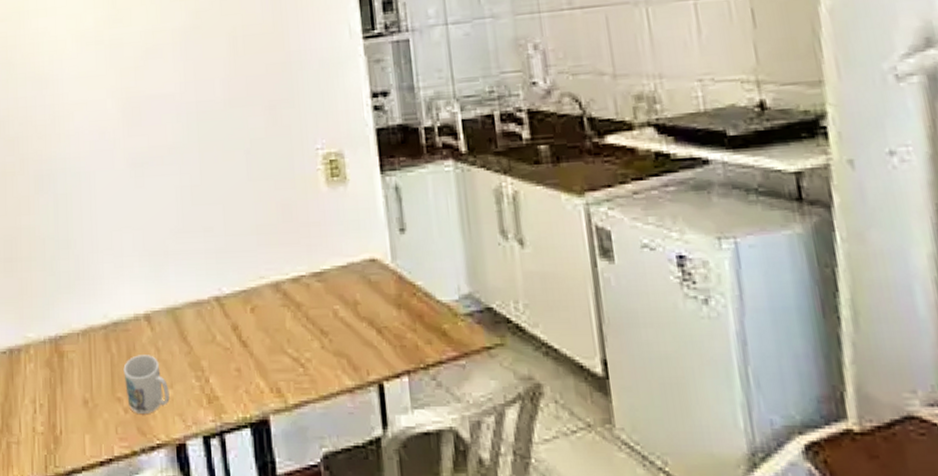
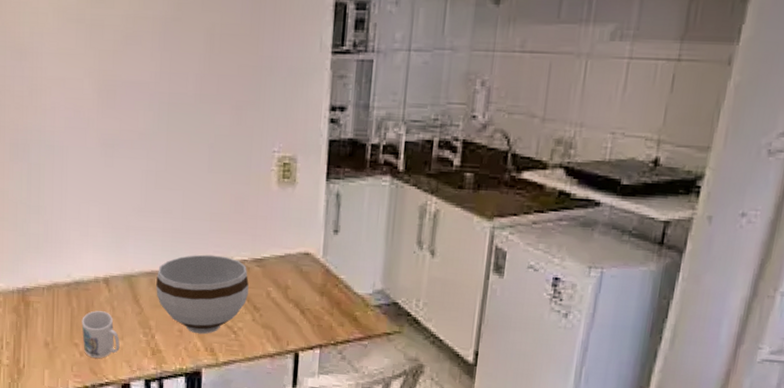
bowl: none [204,273,312,372] -> present [156,254,249,334]

